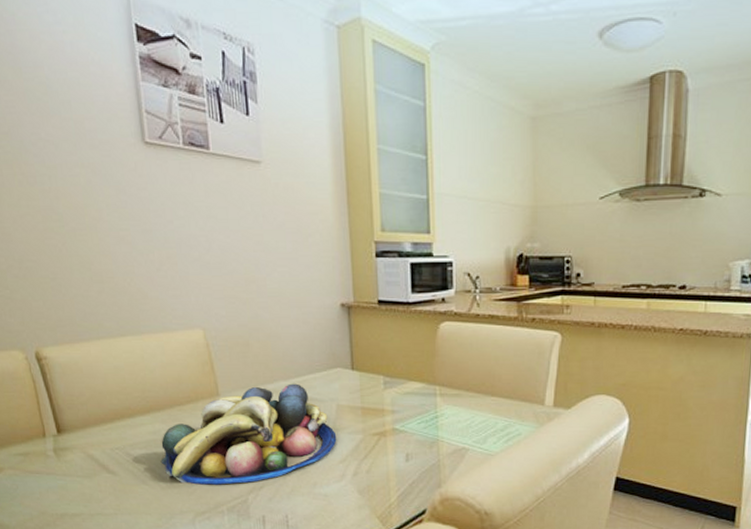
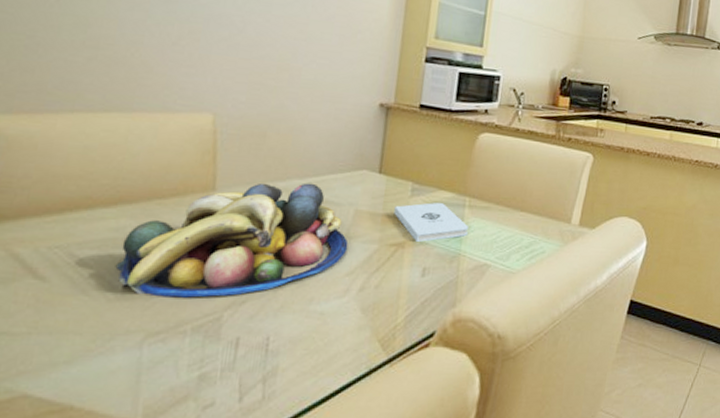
notepad: none [371,394,444,430] -> present [394,203,469,242]

